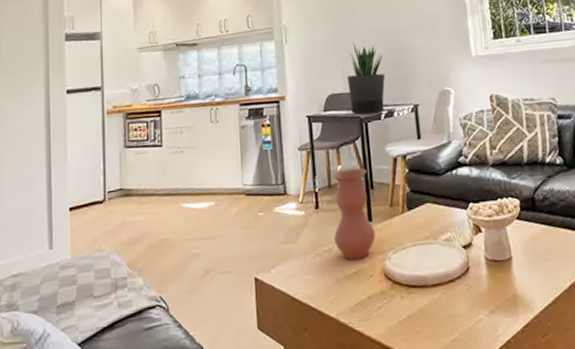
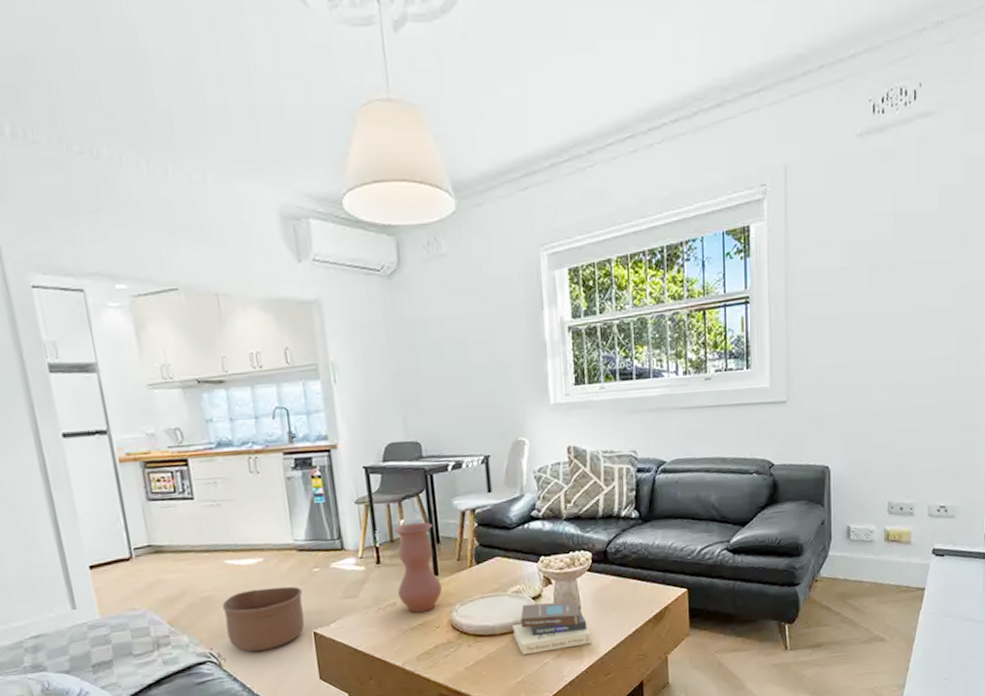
basket: none [175,230,247,297] -> present [222,586,305,652]
planter: present [347,43,386,115] -> none [409,385,453,466]
books: none [443,251,527,310] -> present [511,601,593,656]

